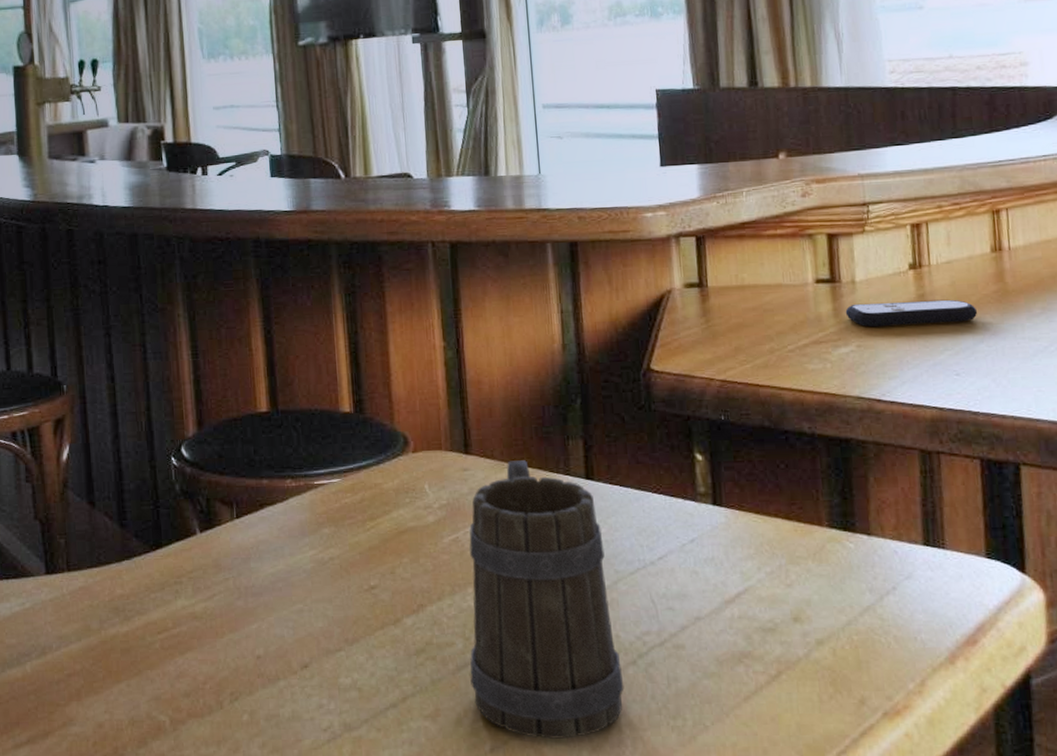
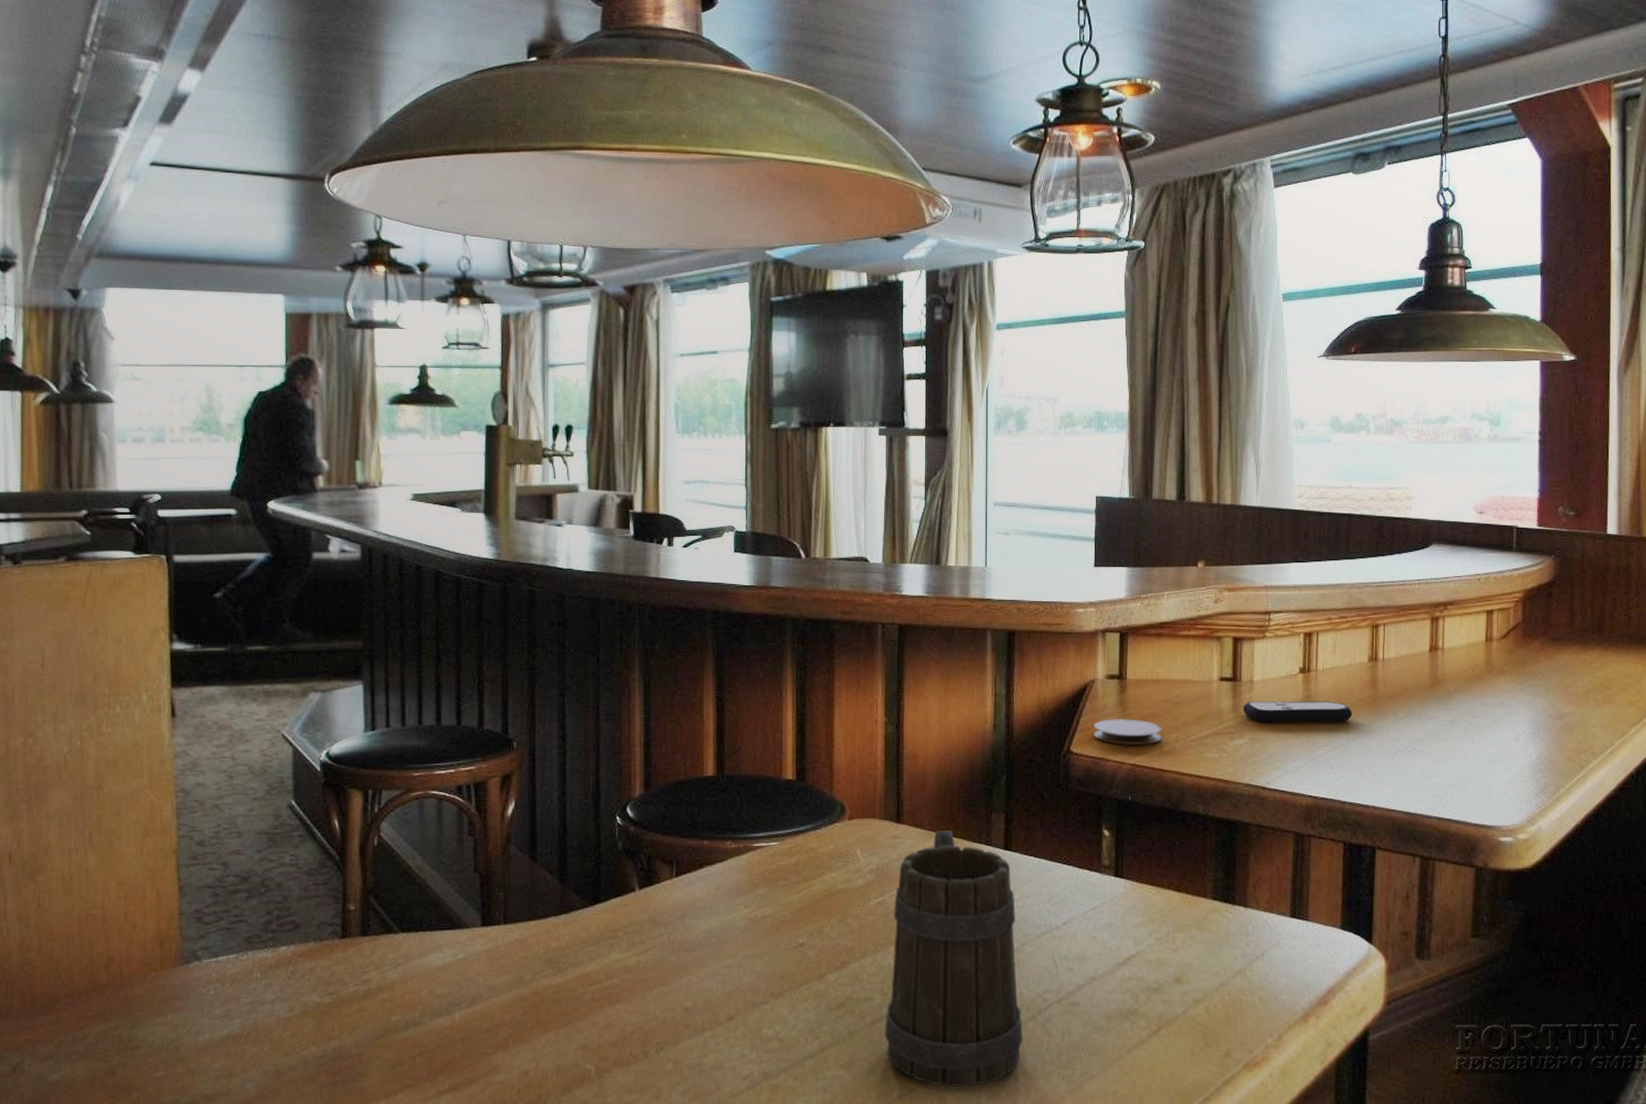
coaster: none [674,330,753,359] -> present [1093,718,1161,745]

